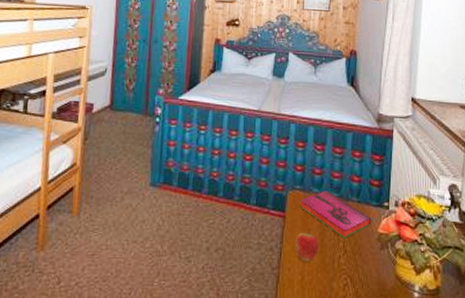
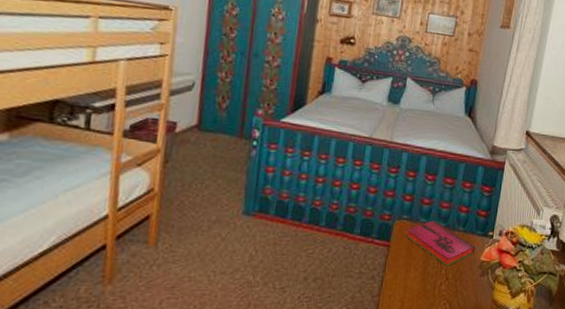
apple: present [295,229,319,262] -> none [397,258,422,289]

